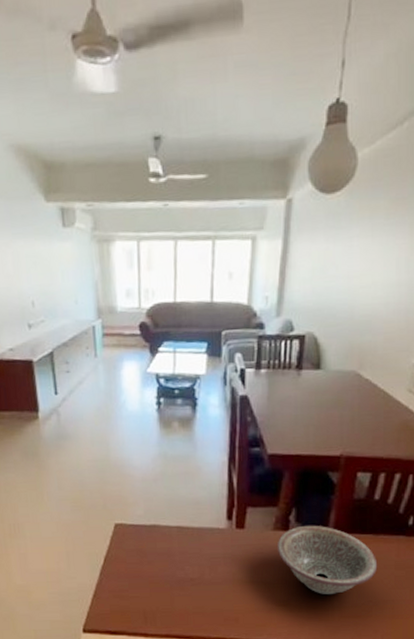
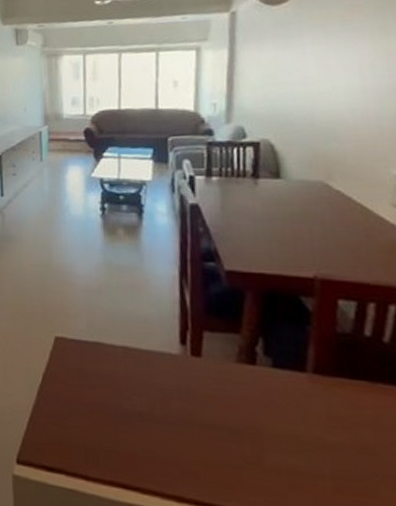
decorative bowl: present [277,525,378,594] -> none [242,360,381,458]

